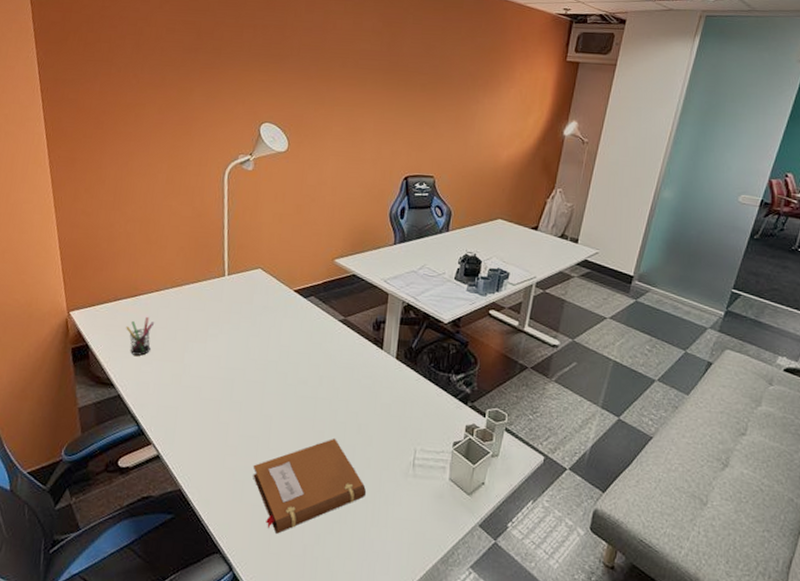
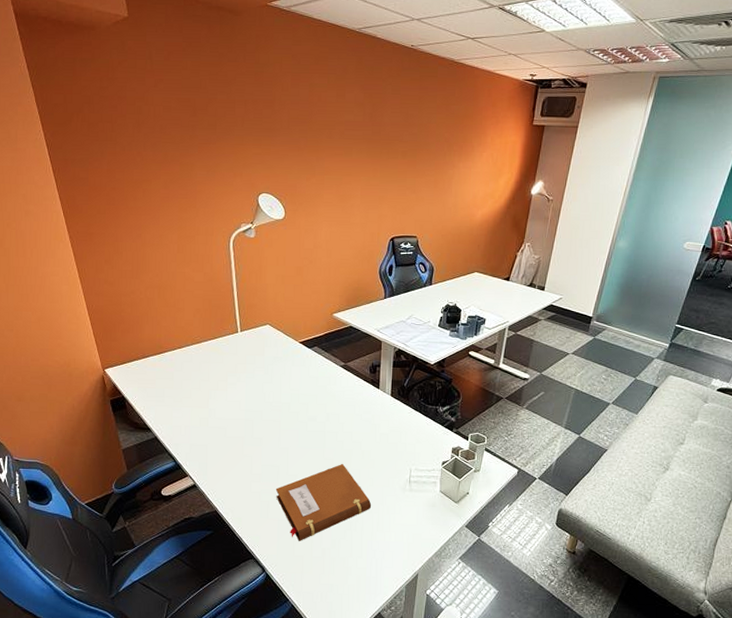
pen holder: present [126,317,155,356] -> none [156,371,181,404]

